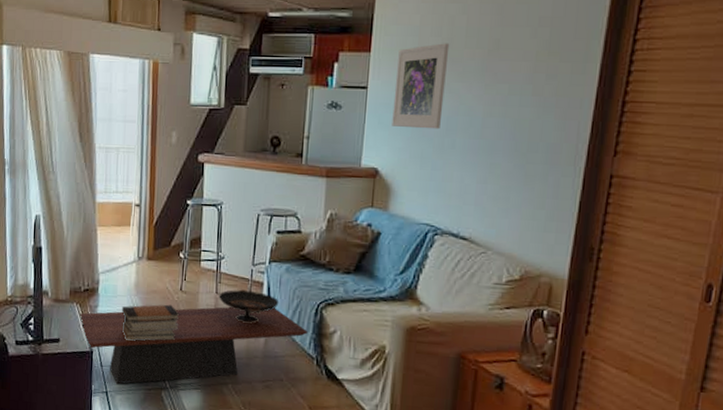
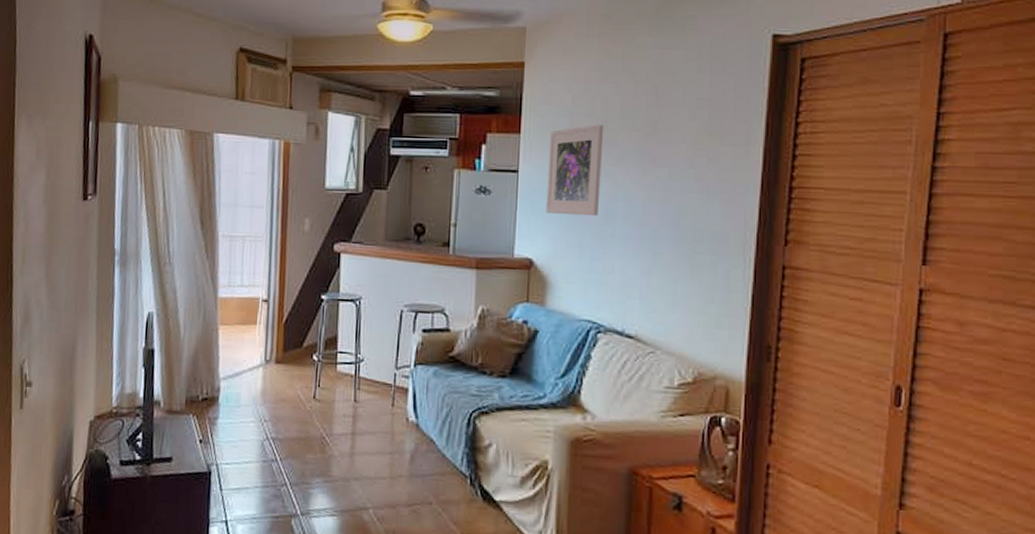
coffee table: present [80,306,308,385] -> none [197,417,460,512]
book stack: present [121,304,180,342] -> none [245,415,313,460]
decorative bowl: present [219,289,279,323] -> none [357,396,427,436]

